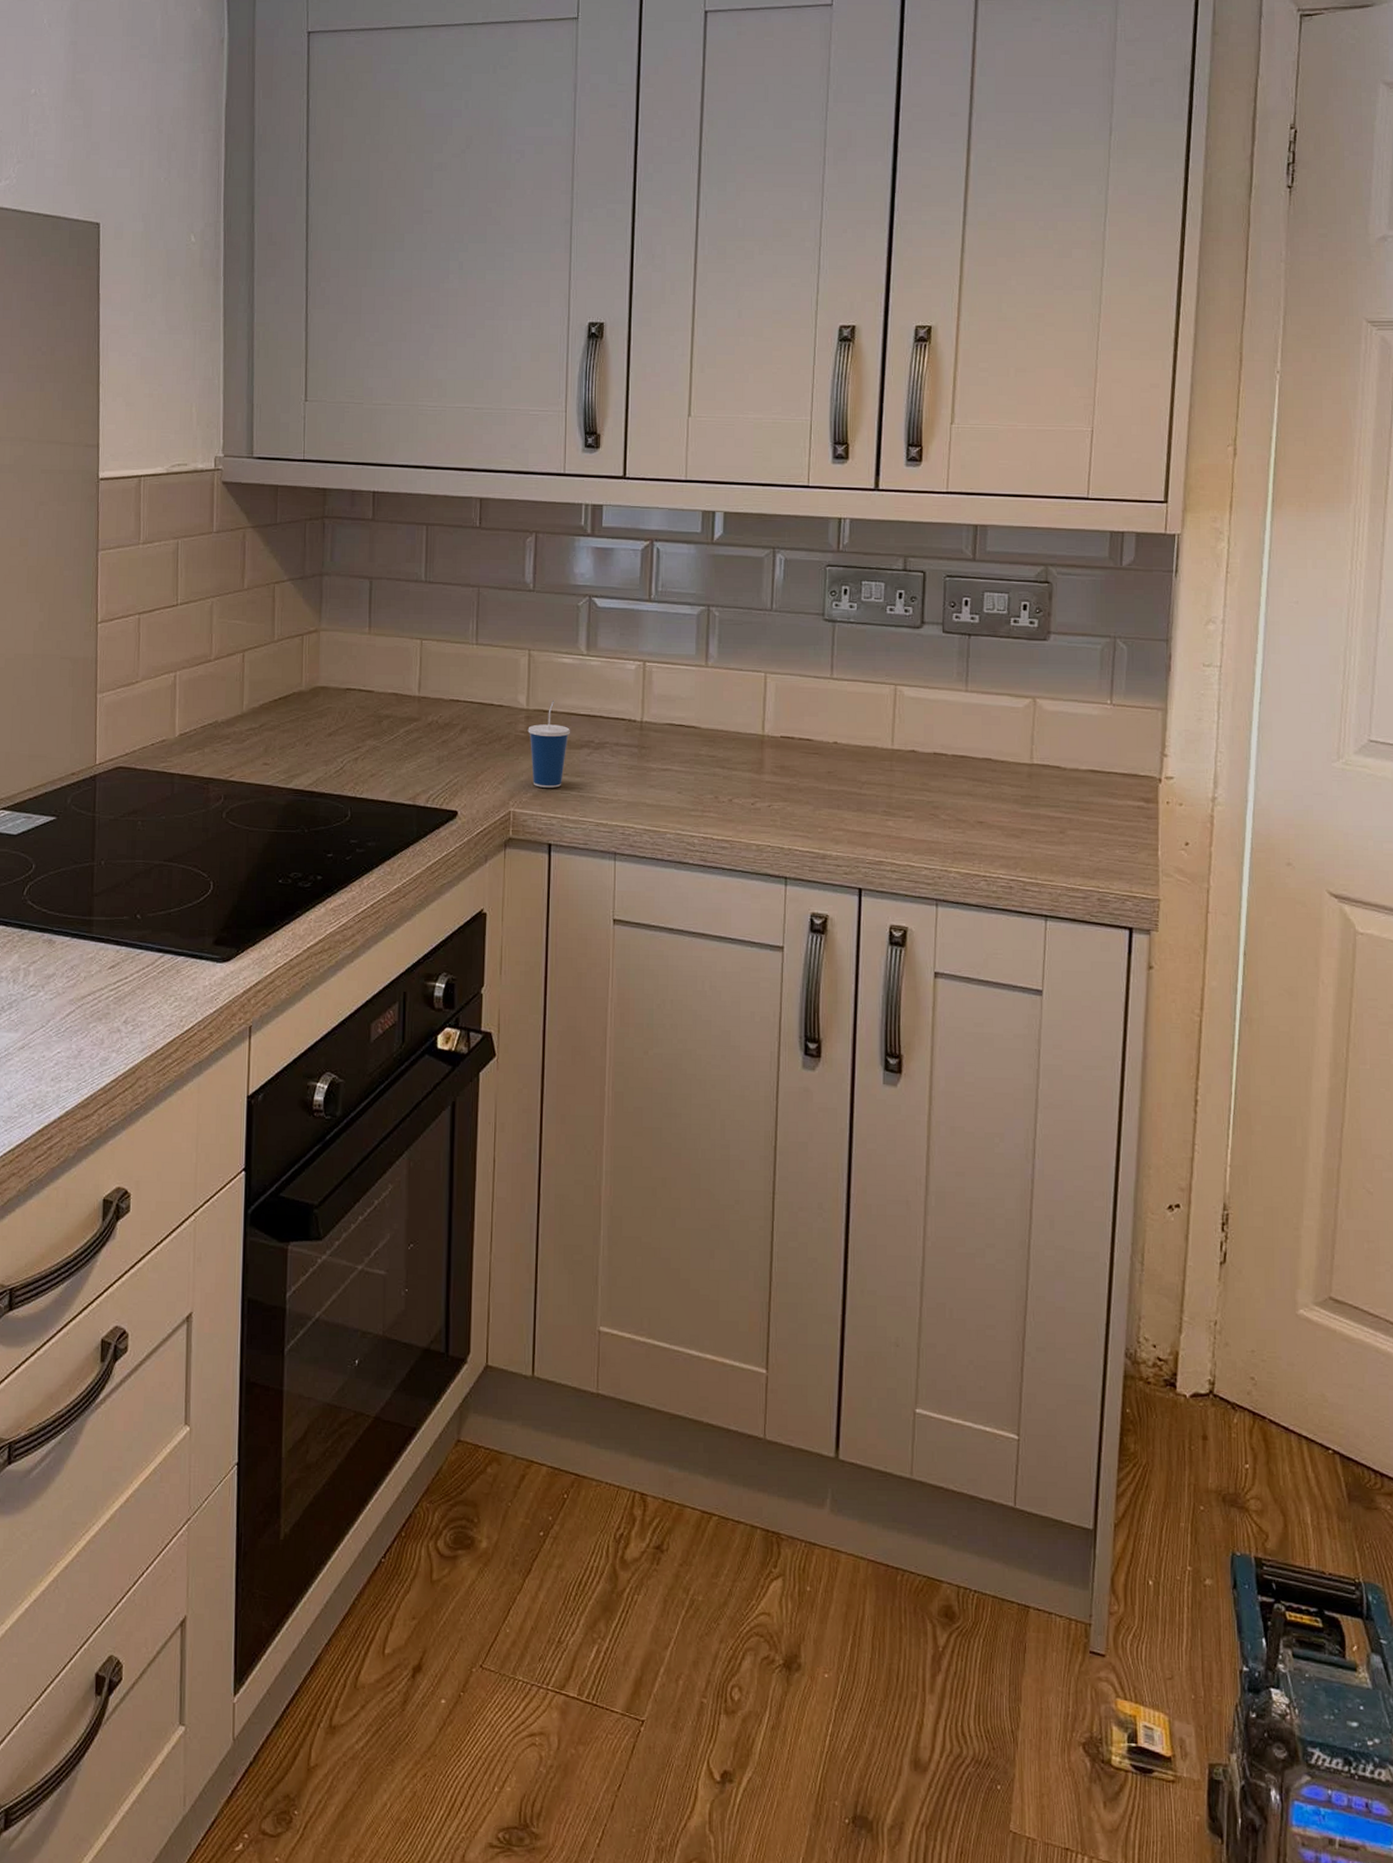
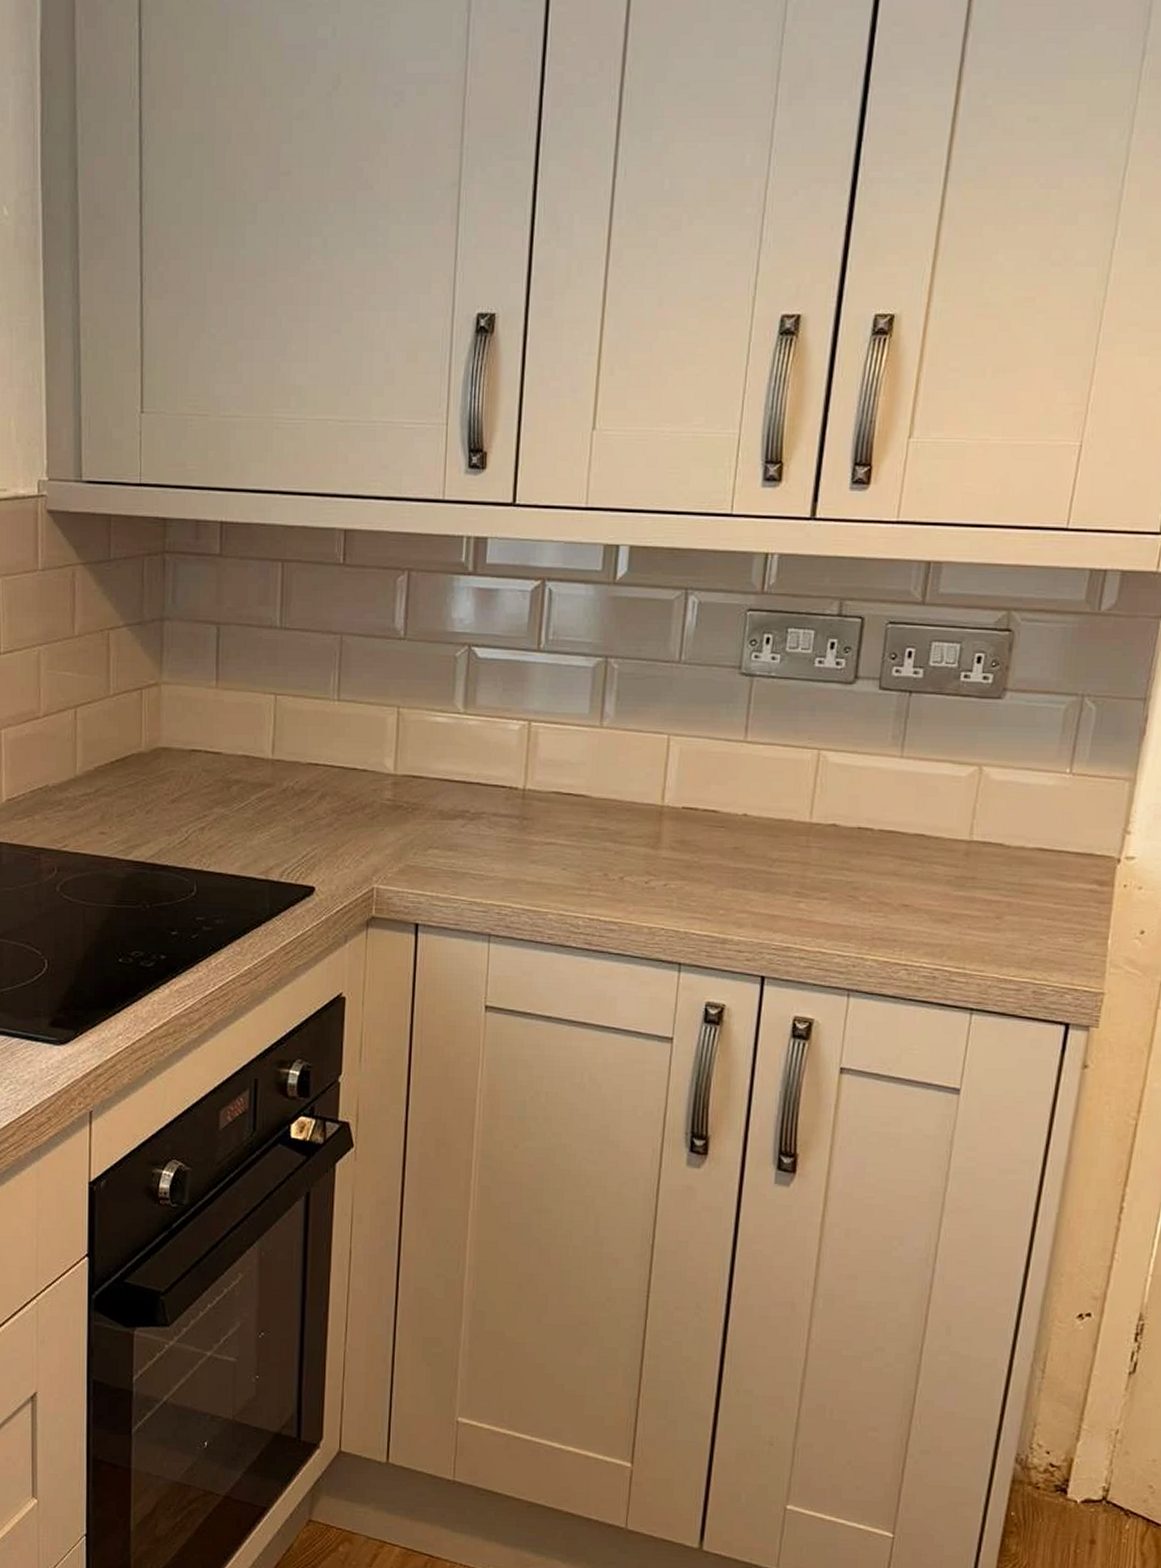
cup: present [527,700,570,788] -> none [394,764,443,862]

